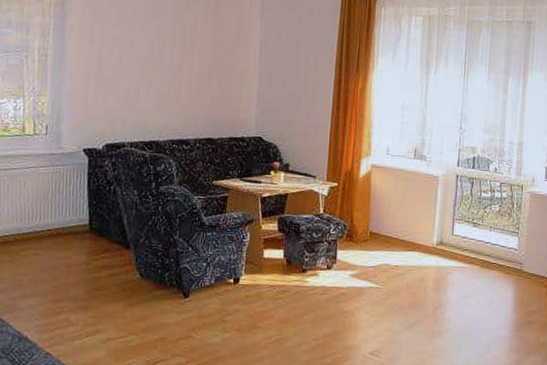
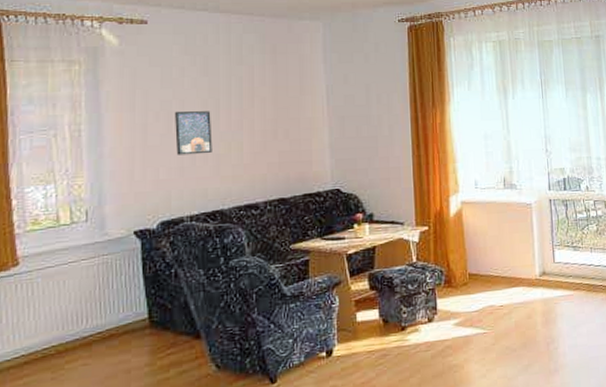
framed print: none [124,48,157,90] -> present [175,111,212,155]

